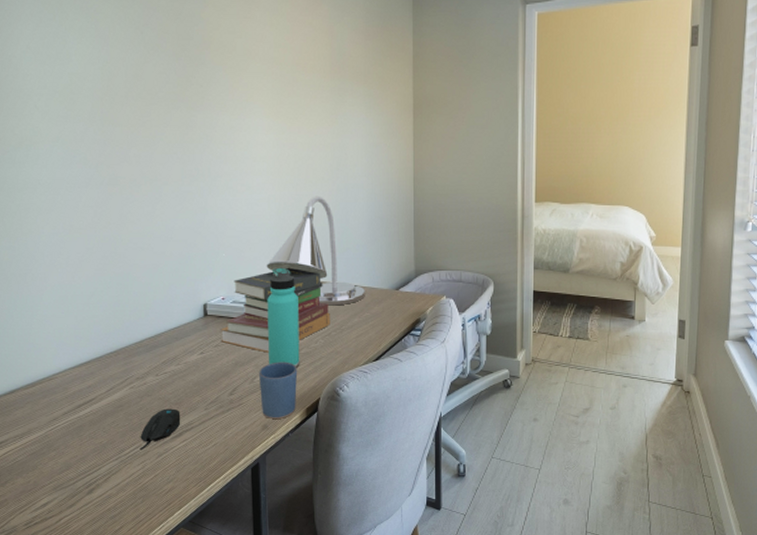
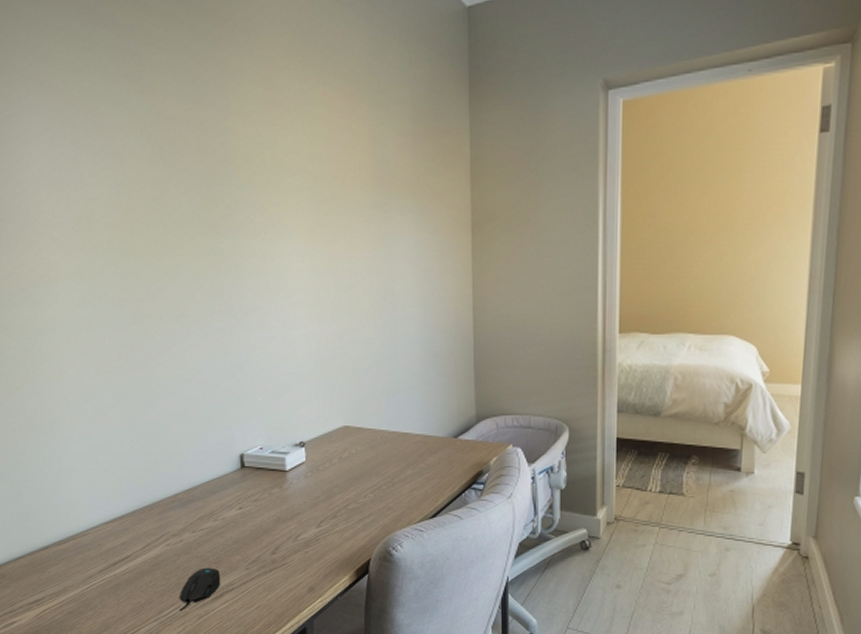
books: present [220,267,330,353] -> none [259,413,380,508]
mug: present [259,362,298,420] -> none [303,518,346,582]
table lamp: present [266,196,365,306] -> none [306,330,419,456]
thermos bottle: present [267,267,300,368] -> none [309,413,348,525]

